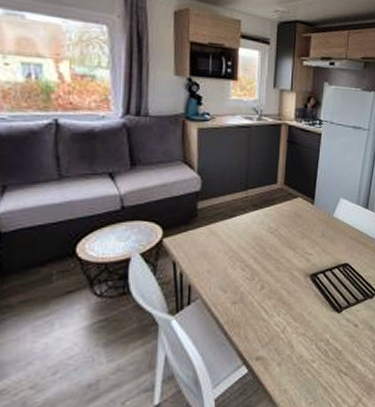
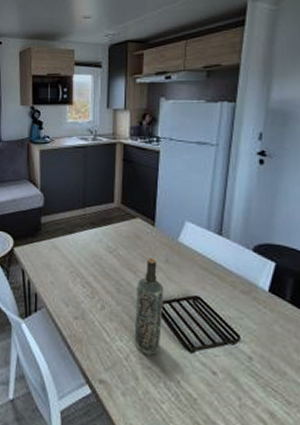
bottle: none [291,234,320,323] -> present [134,258,164,355]

